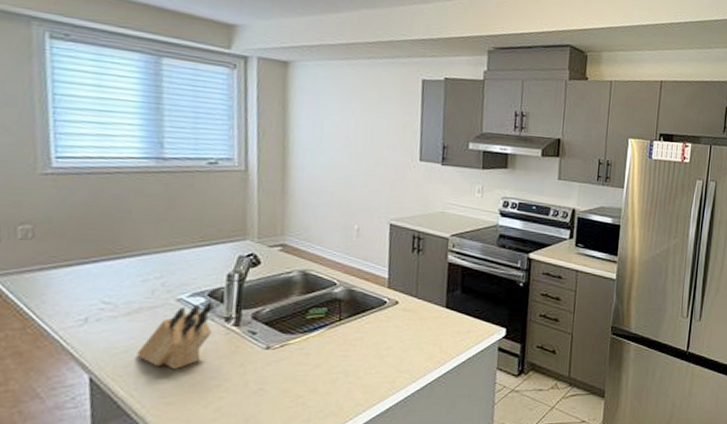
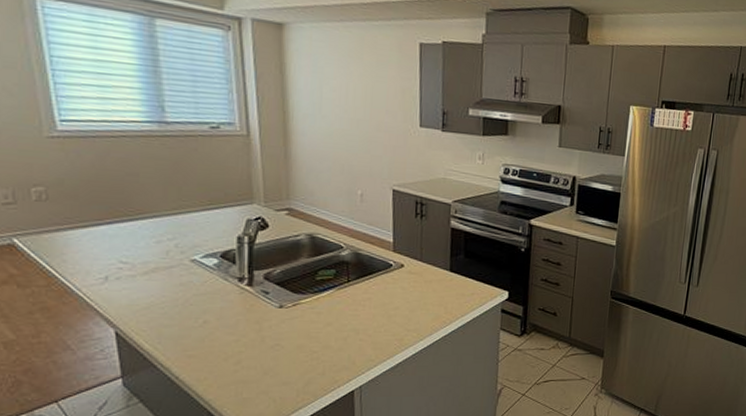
knife block: present [137,301,214,369] -> none [157,262,227,325]

